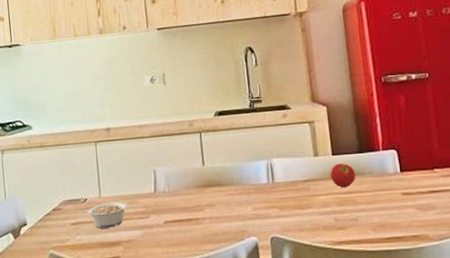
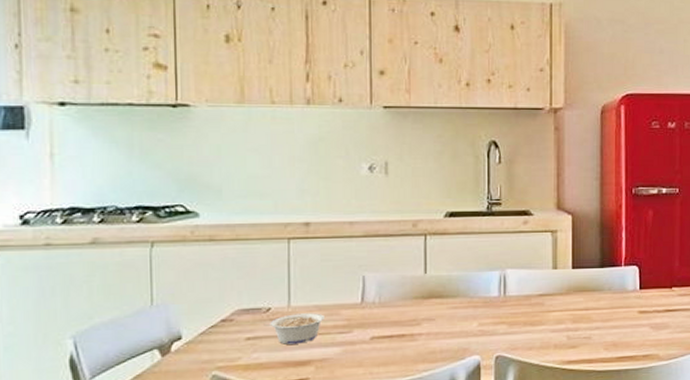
fruit: present [330,163,356,188] -> none [568,278,594,305]

